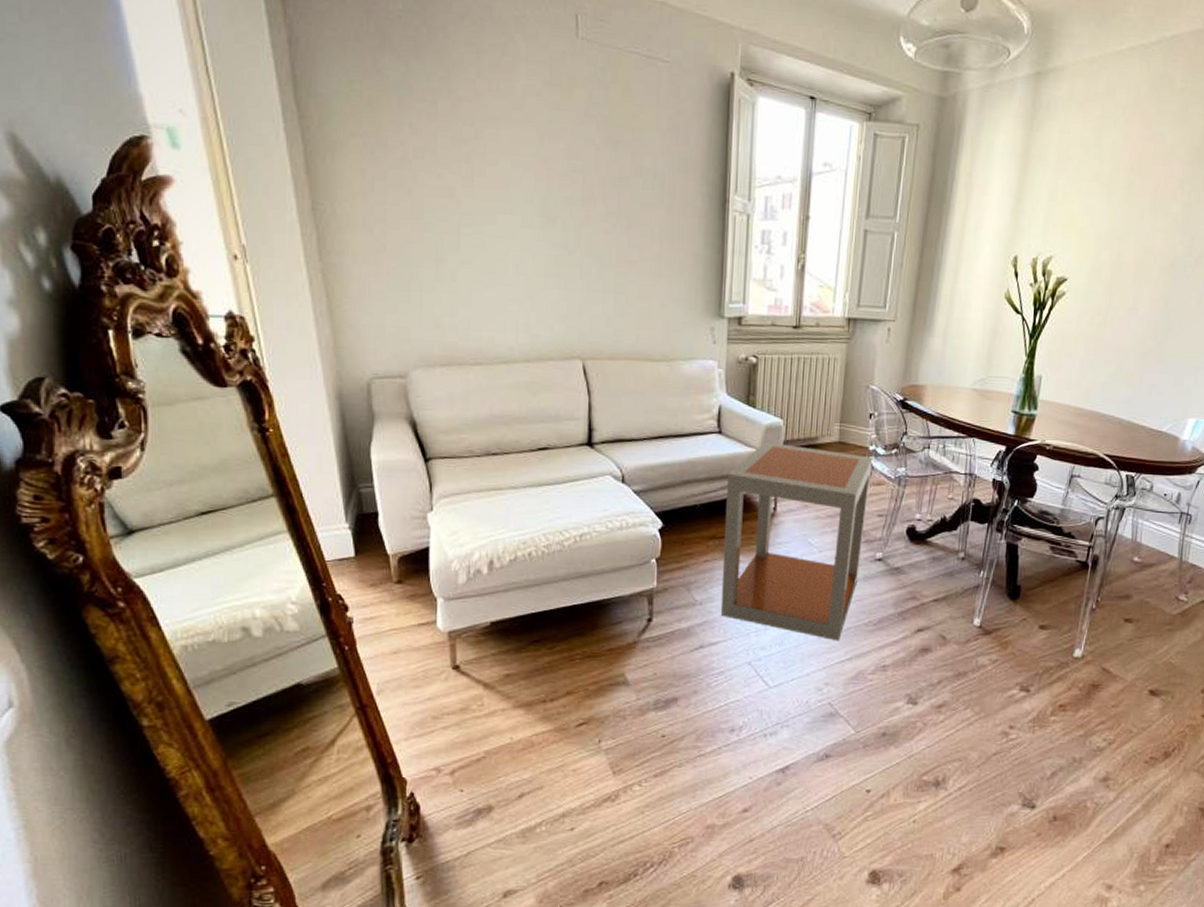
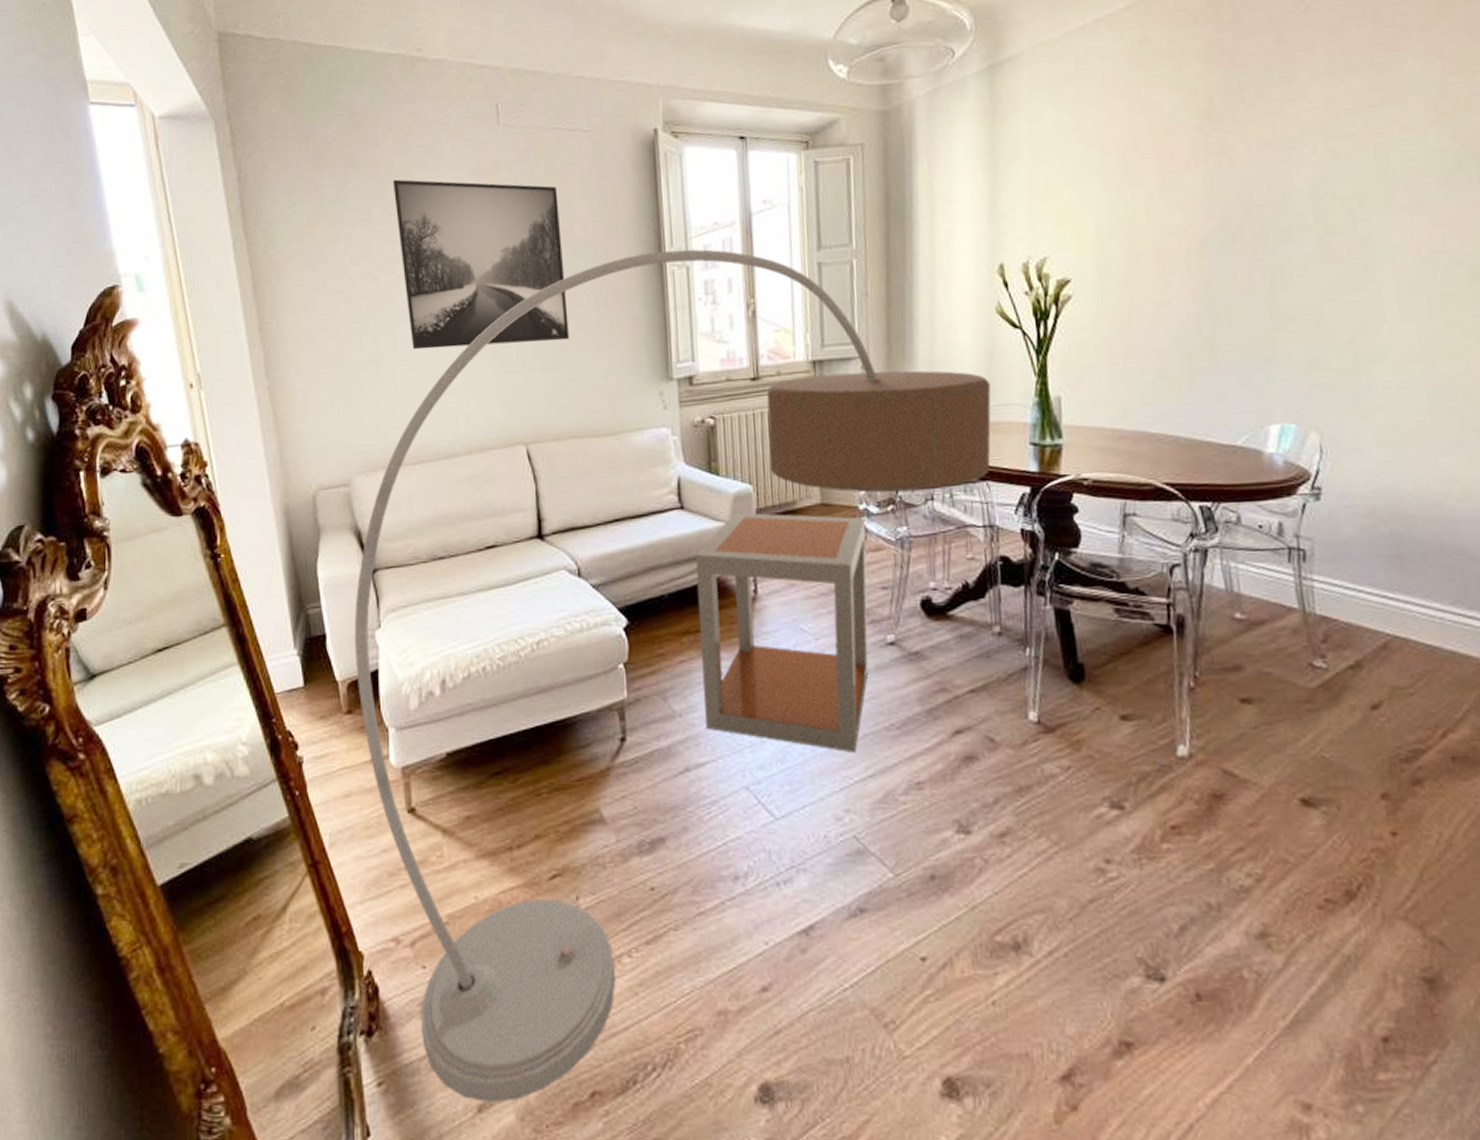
floor lamp: none [407,195,989,891] -> present [355,249,991,1103]
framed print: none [462,75,632,267] -> present [392,179,569,350]

